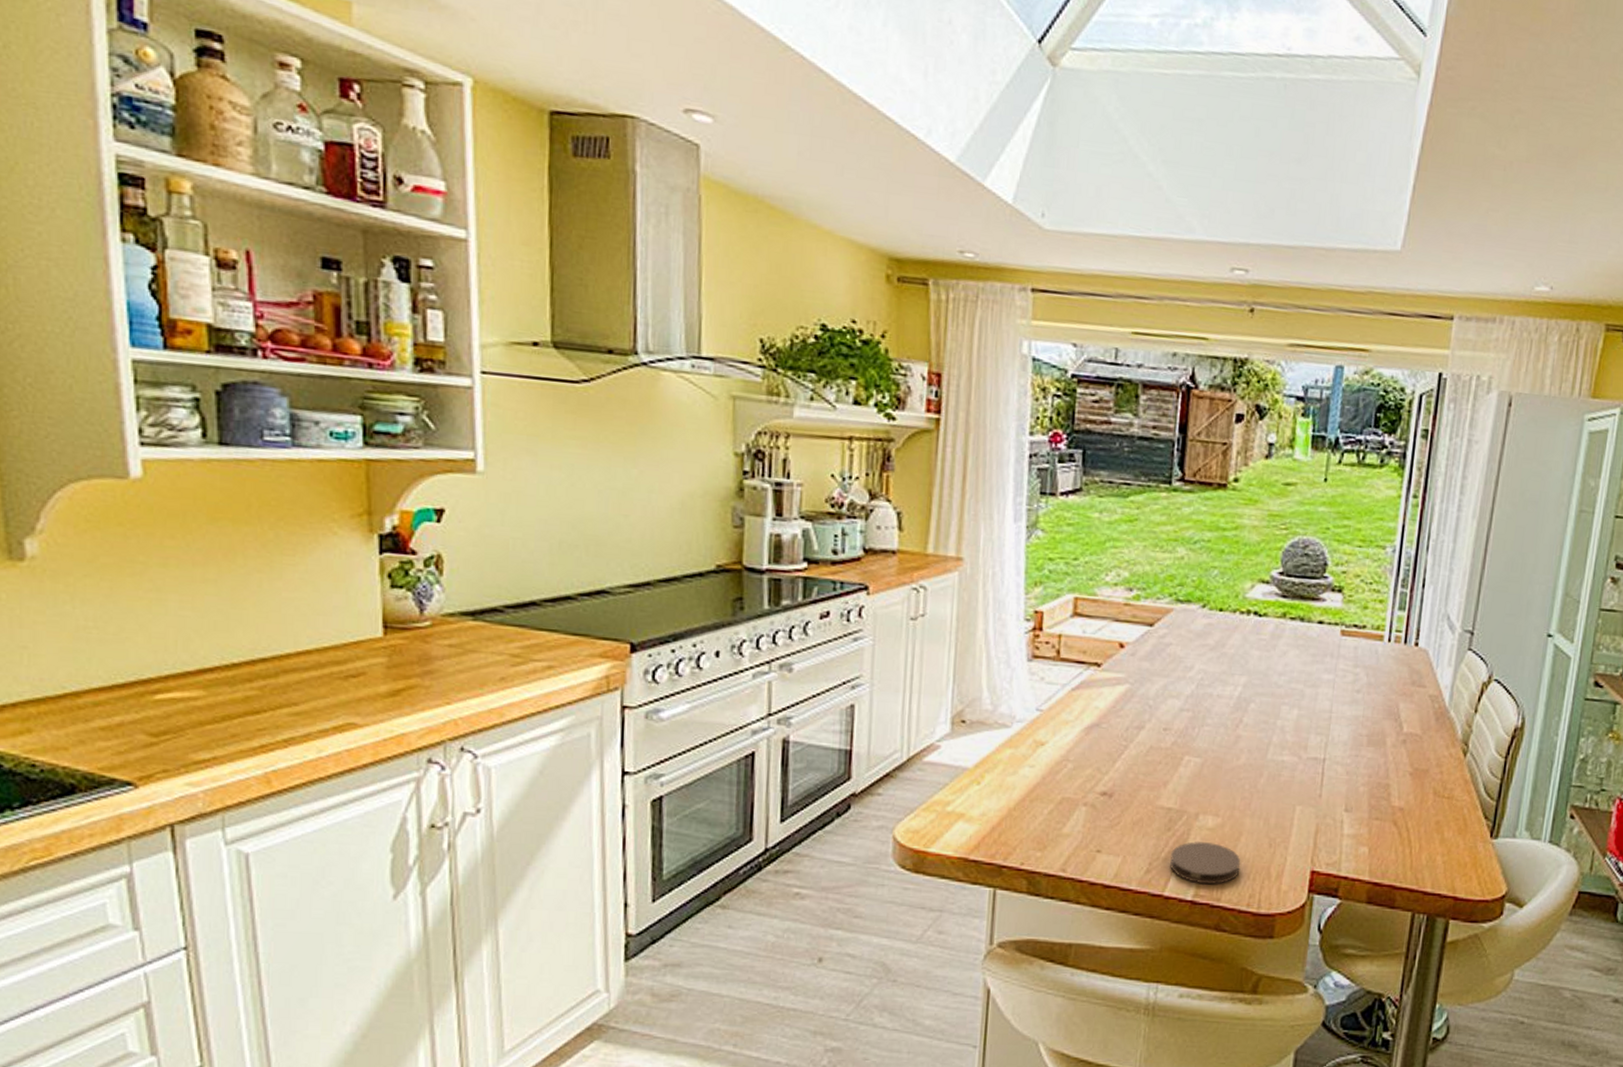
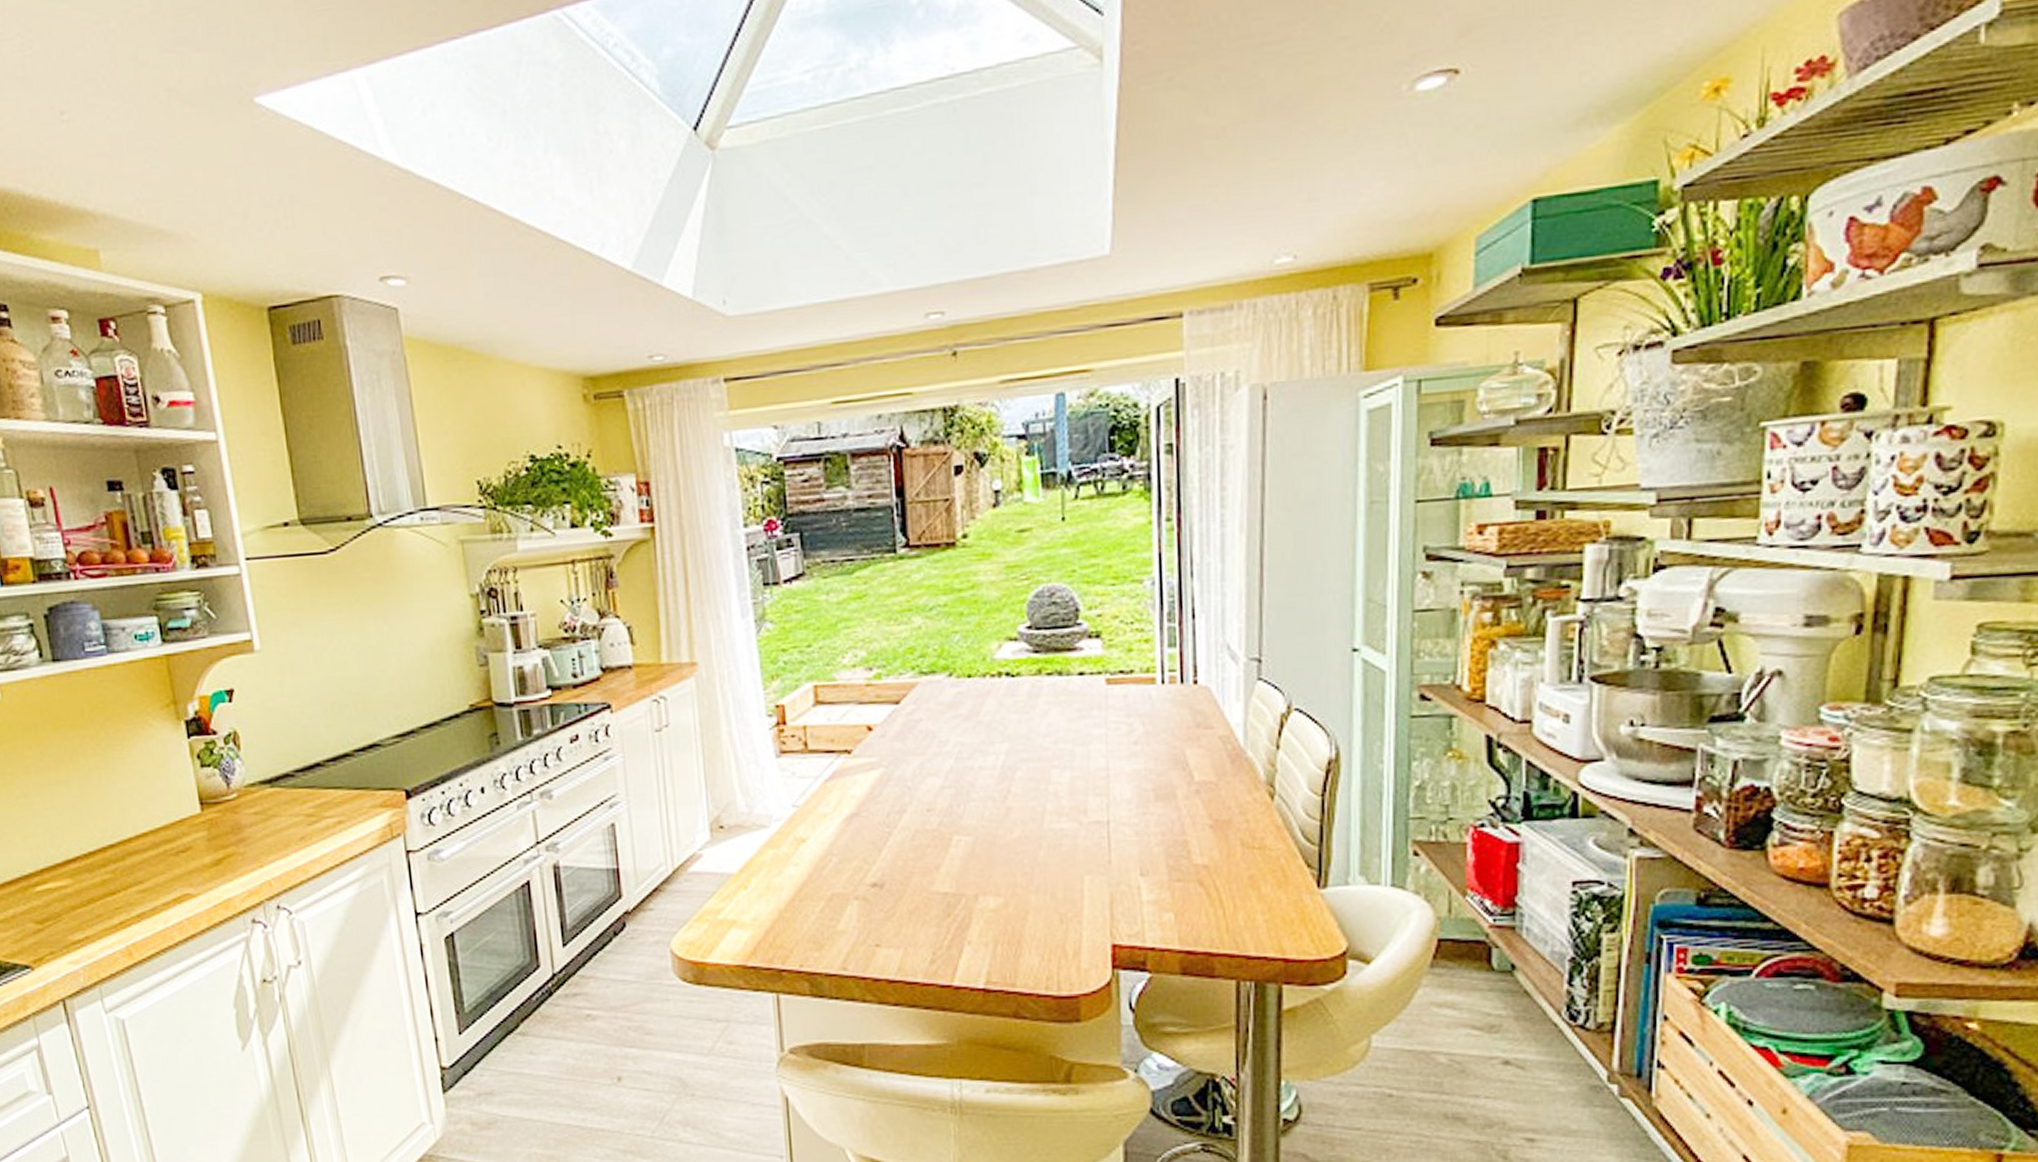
coaster: present [1170,841,1241,885] -> none [953,925,1032,970]

